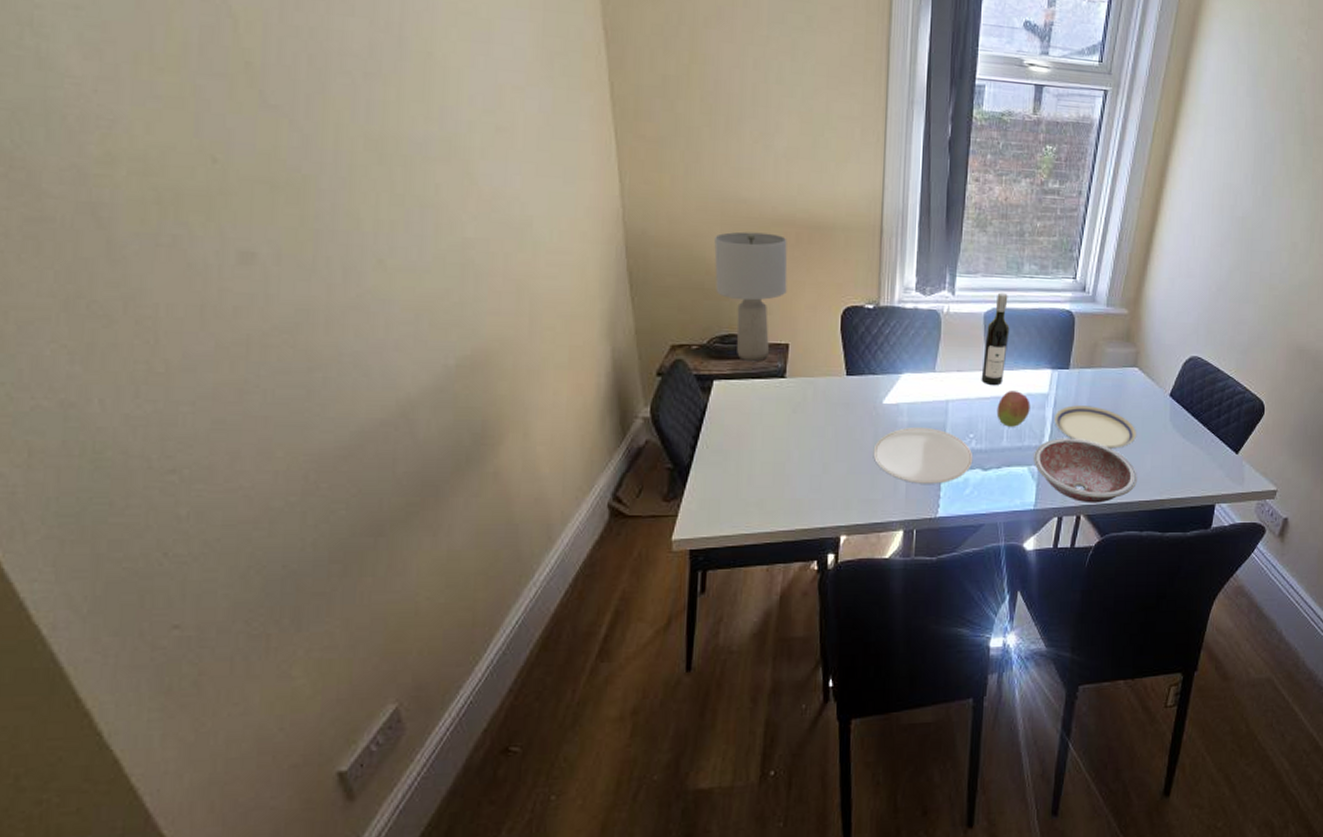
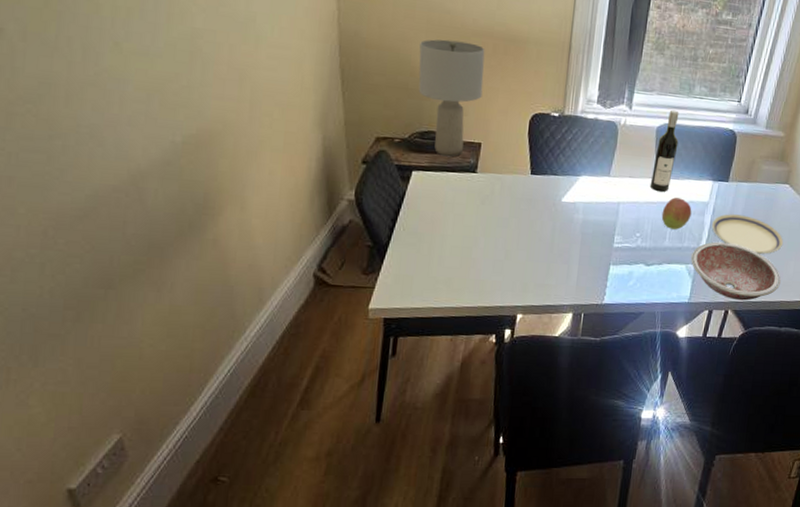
plate: present [873,426,974,484] -> none [550,223,639,275]

